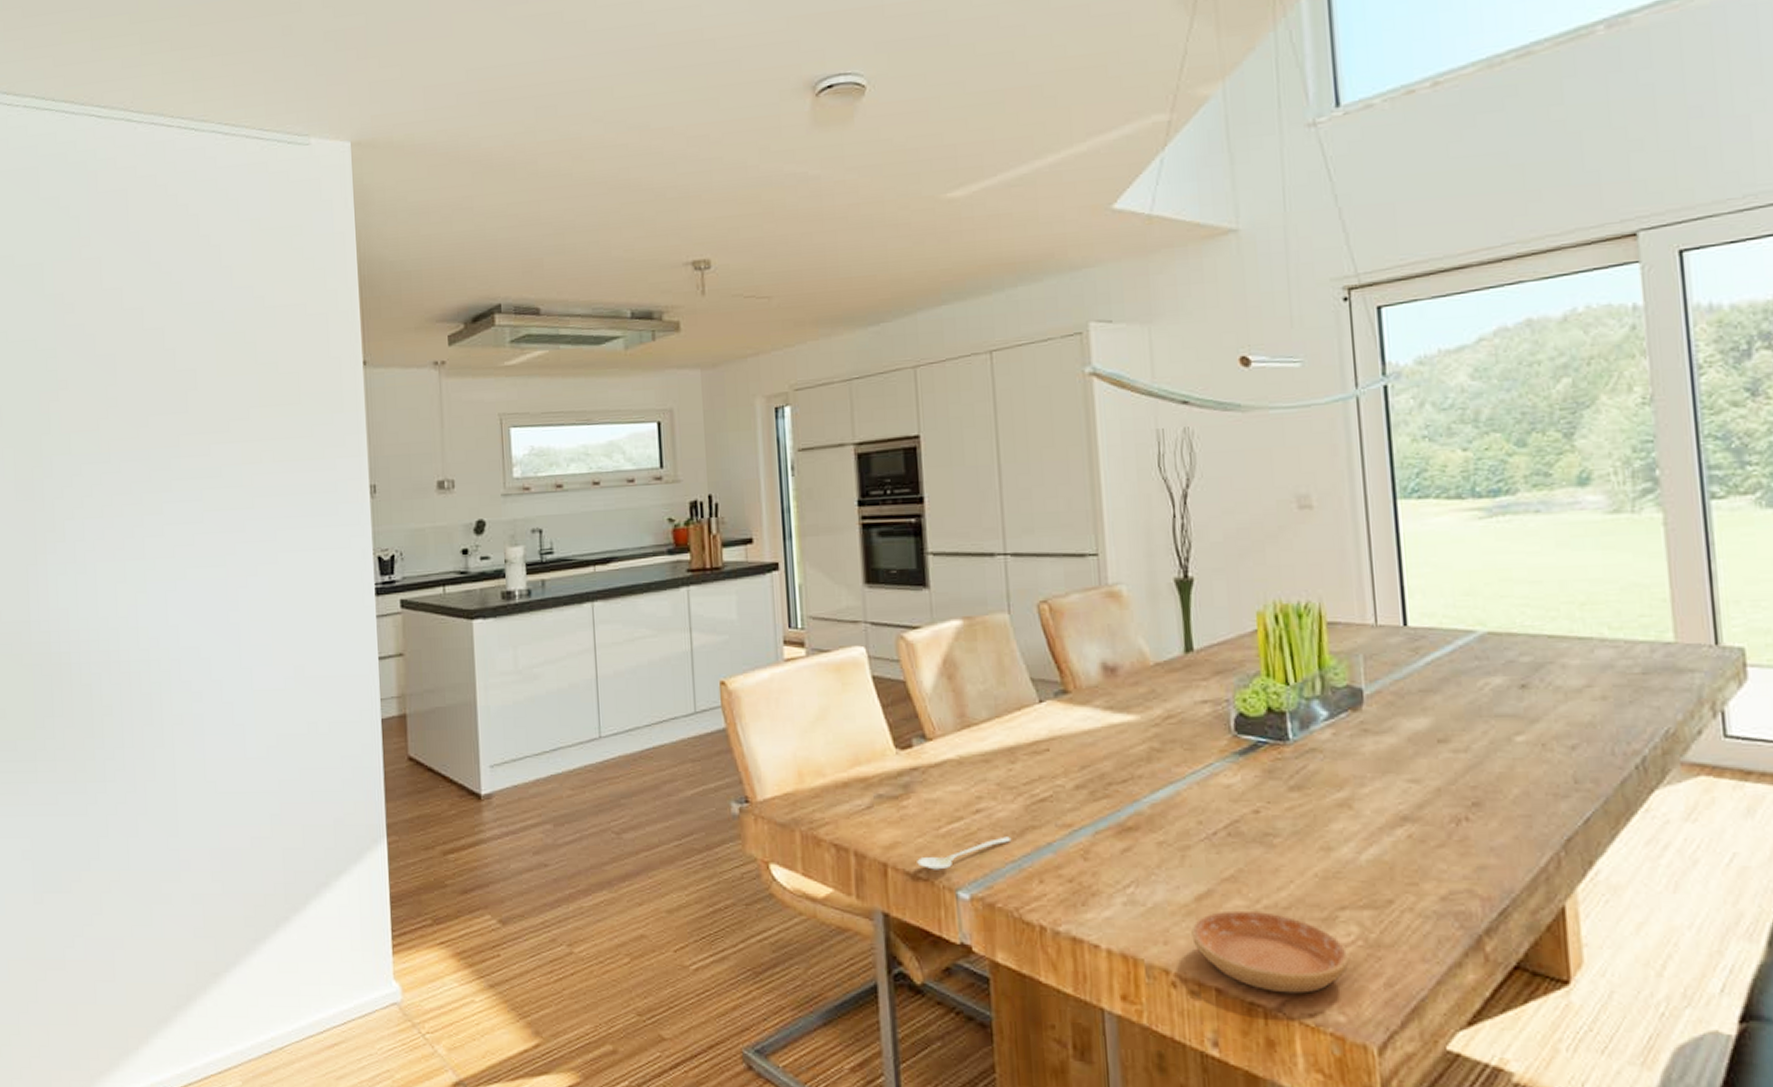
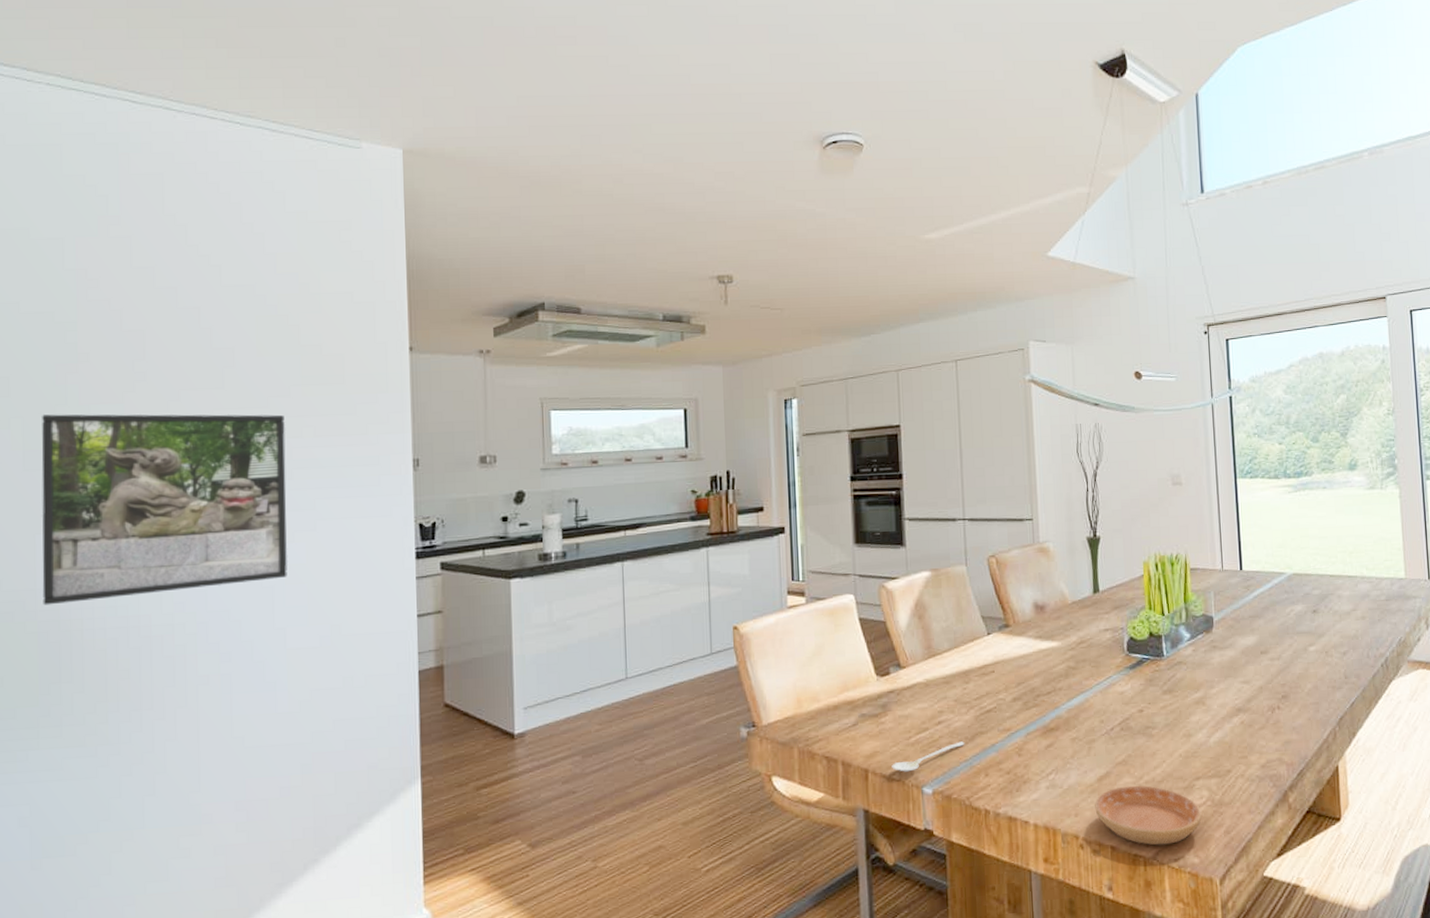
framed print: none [30,439,252,638] -> present [41,414,287,606]

